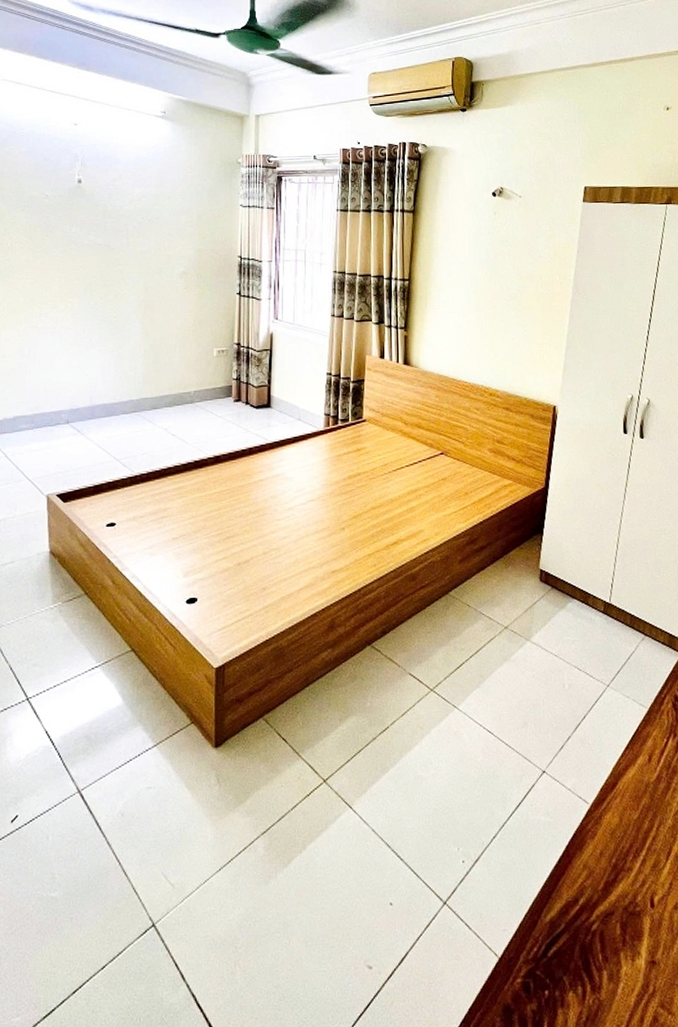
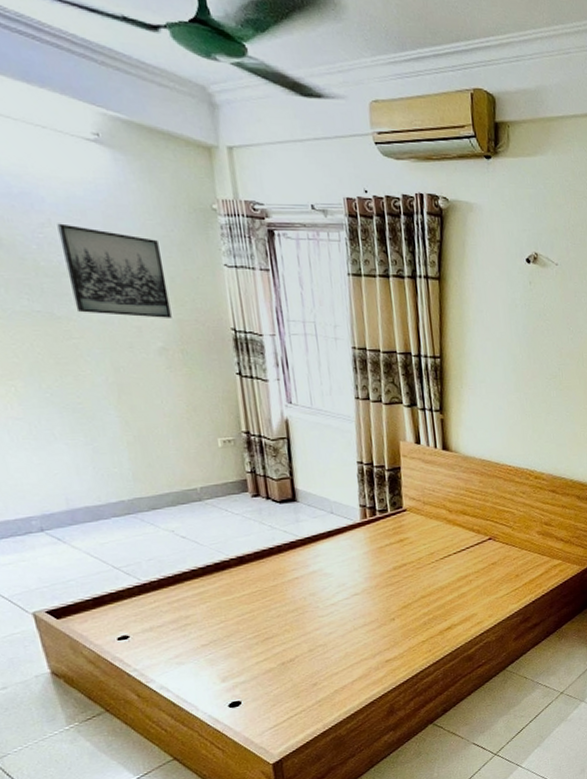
wall art: none [125,178,195,248] -> present [57,223,172,318]

